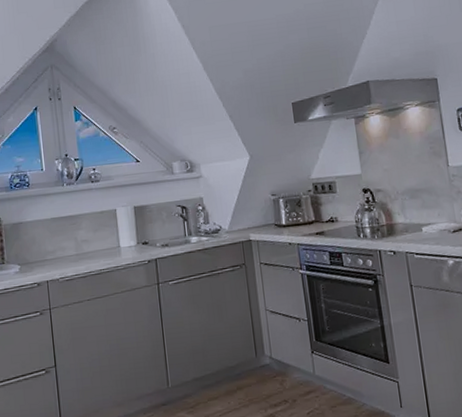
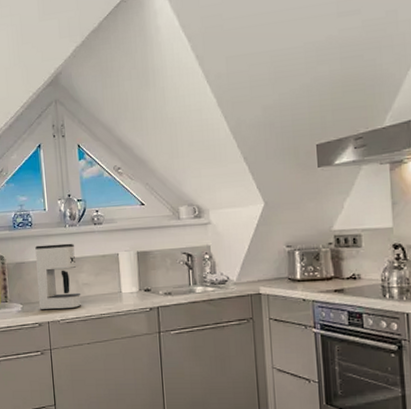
coffee maker: none [33,201,80,270] -> present [35,243,81,310]

